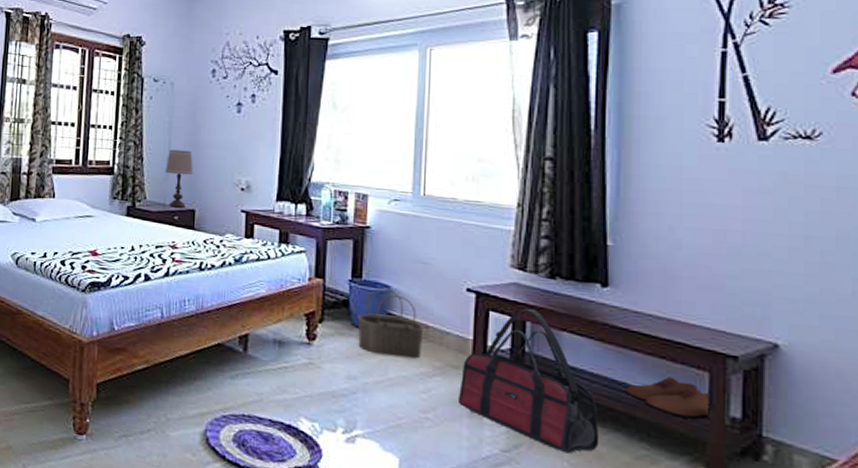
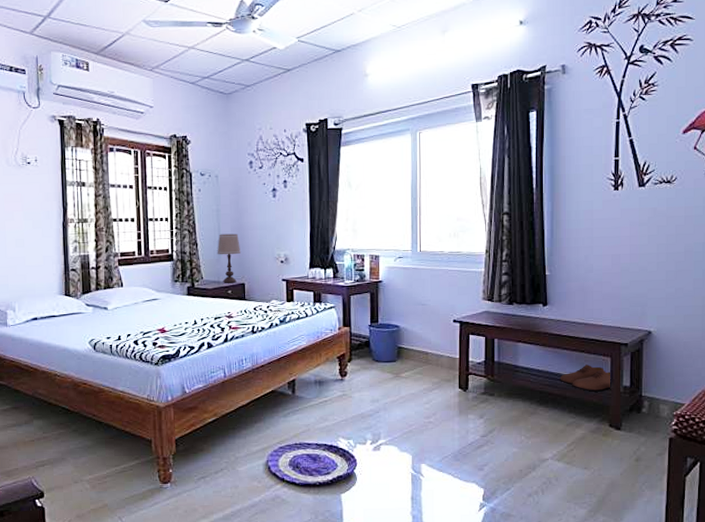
wicker basket: present [357,287,424,358] -> none [377,328,425,380]
duffel bag: present [457,309,600,454] -> none [450,330,544,430]

